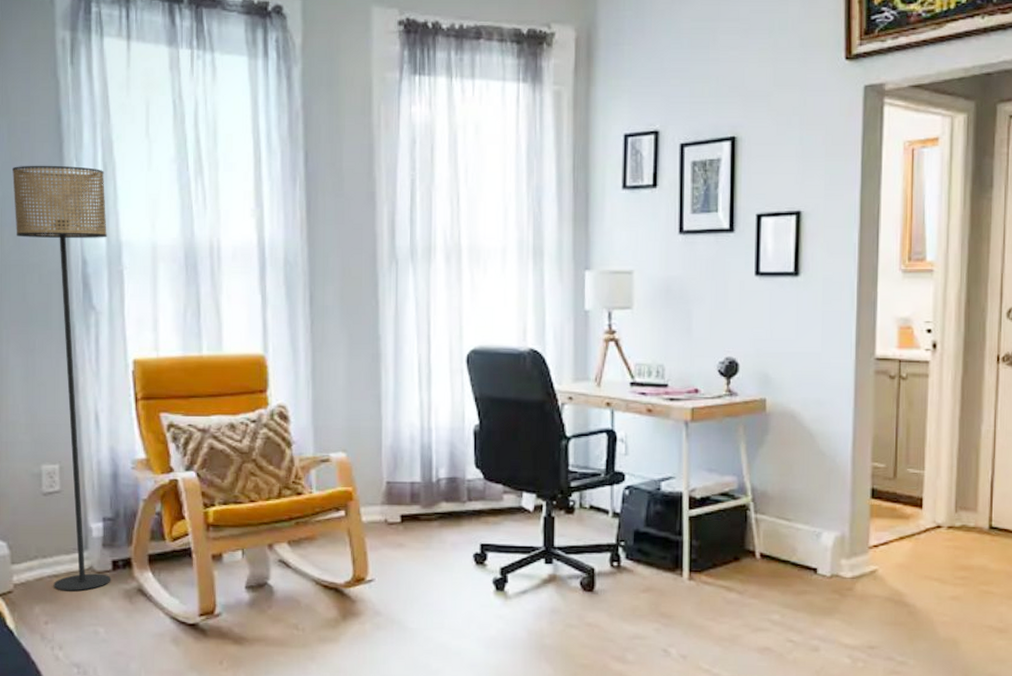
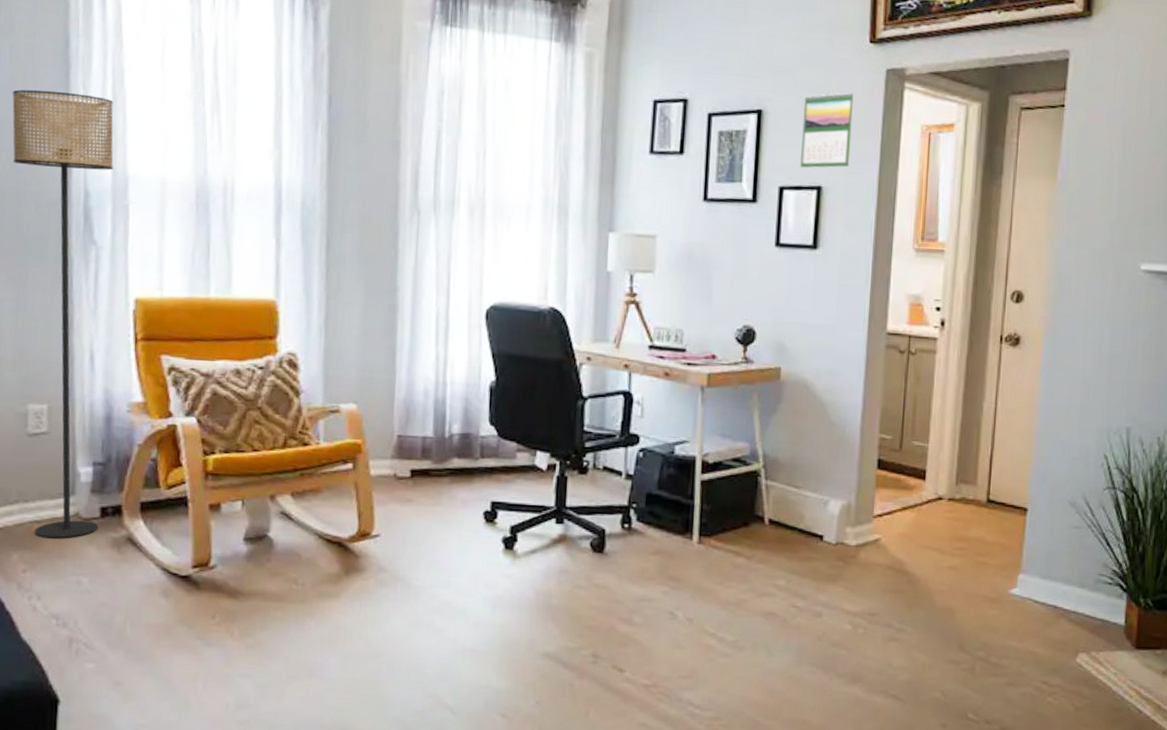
calendar: none [777,111,832,194] -> present [799,91,855,168]

